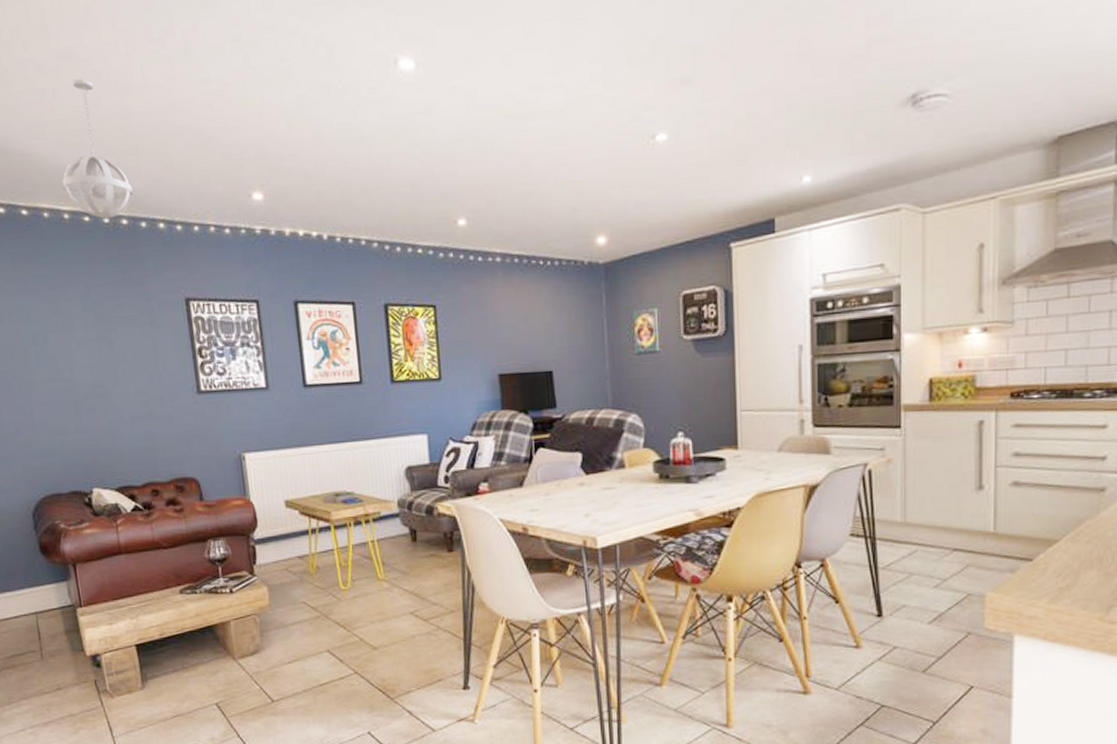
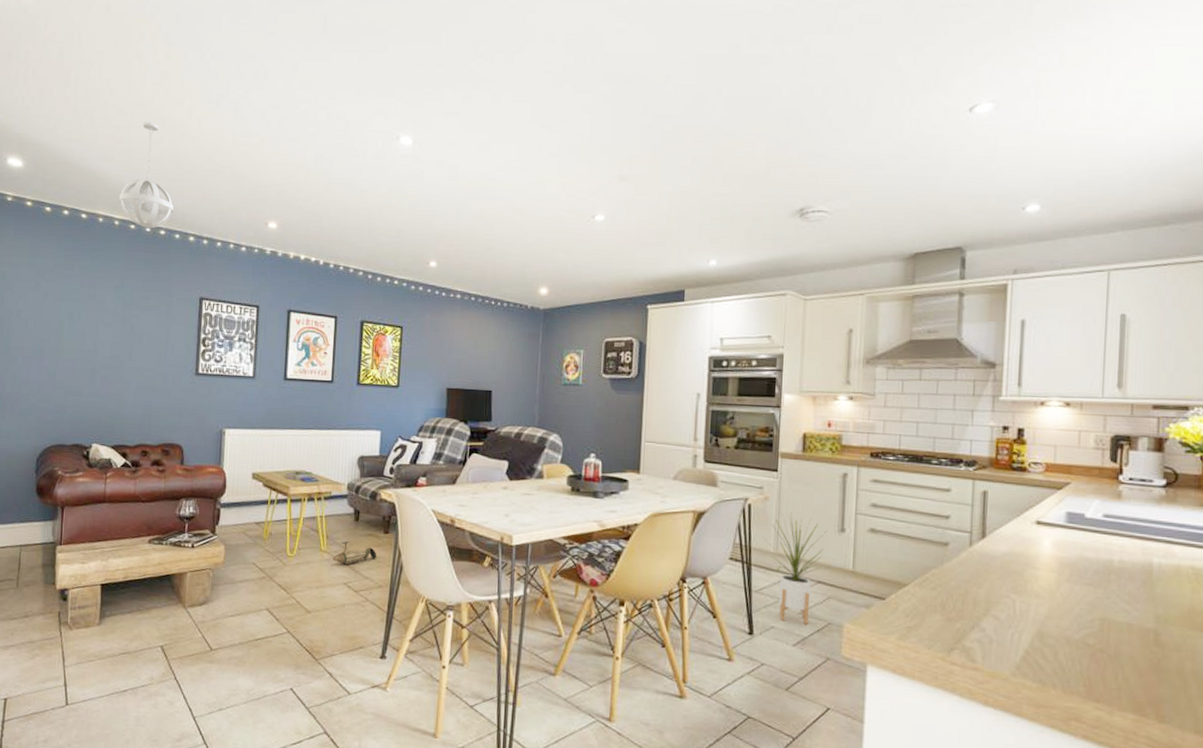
pitcher plant: none [393,566,444,591] -> present [332,541,377,564]
house plant: none [890,474,968,599] -> present [765,513,830,625]

